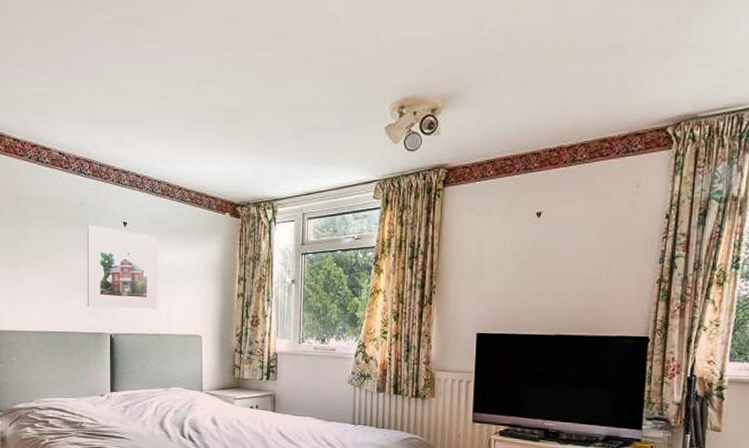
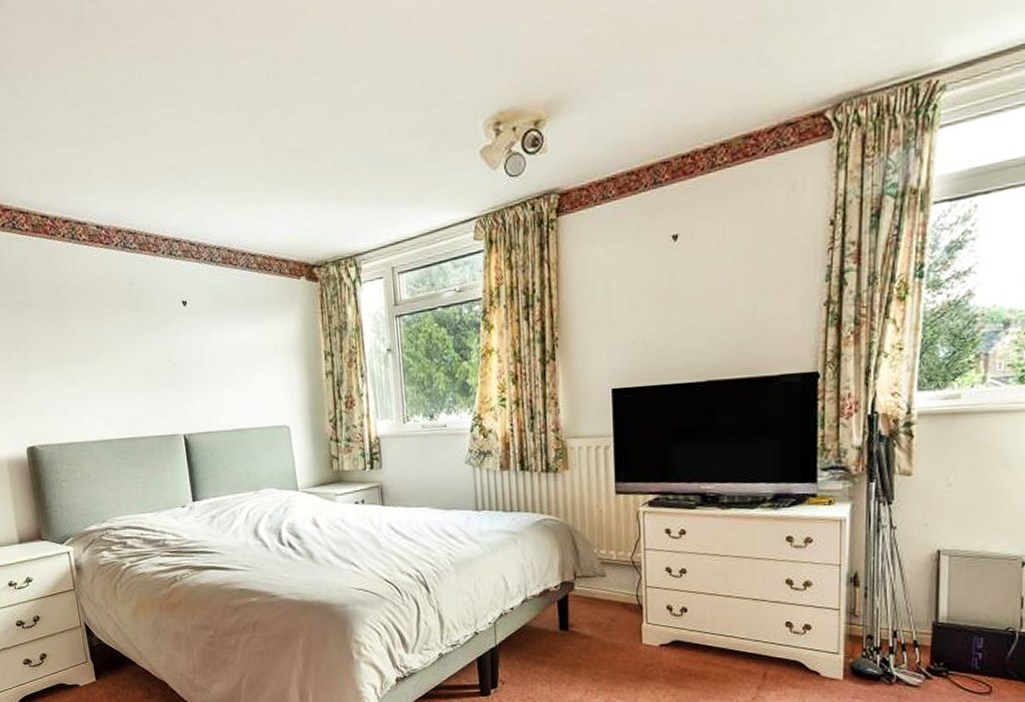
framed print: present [87,225,157,310] -> none [140,309,234,406]

